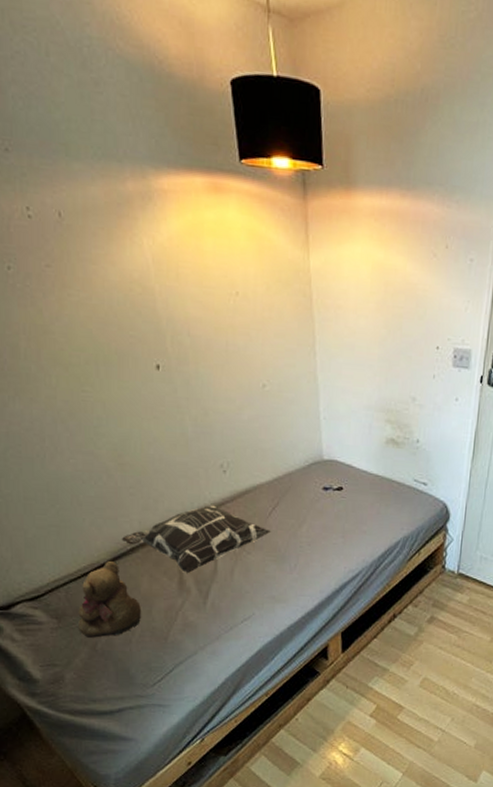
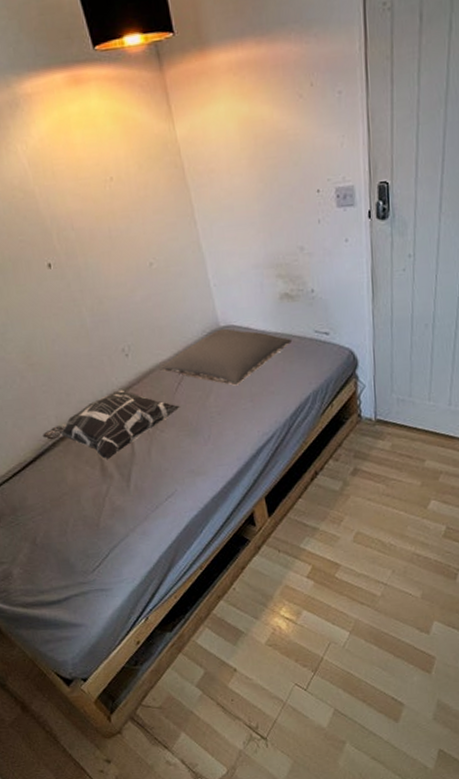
teddy bear: present [77,561,141,638] -> none [14,458,72,533]
pillow: none [255,461,392,520] -> present [159,328,293,386]

